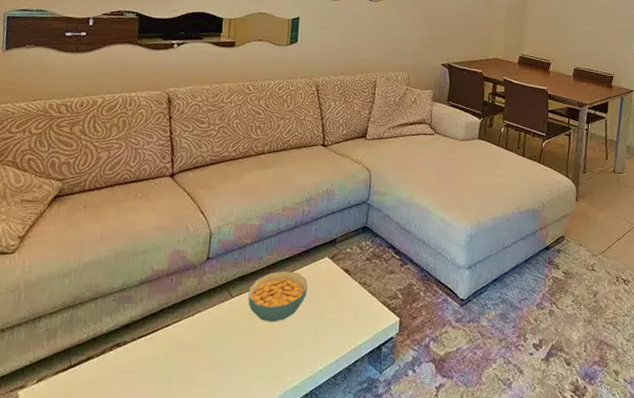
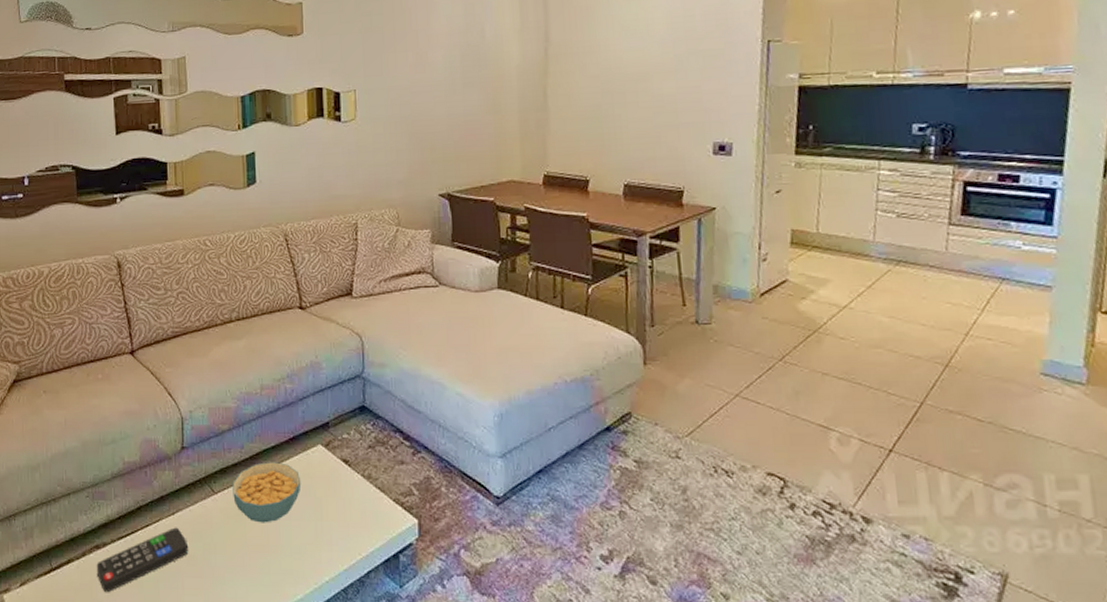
remote control: none [114,327,204,386] -> present [96,527,189,593]

